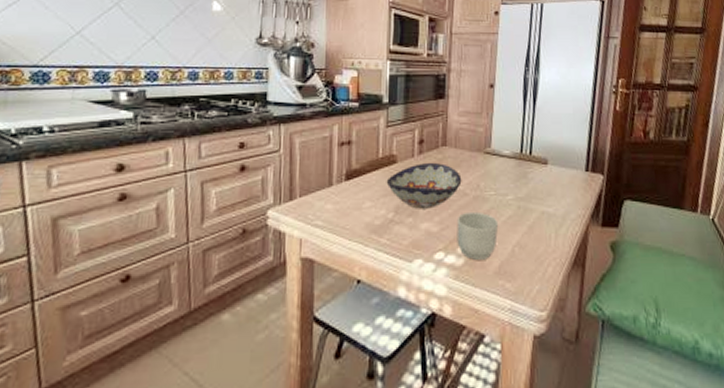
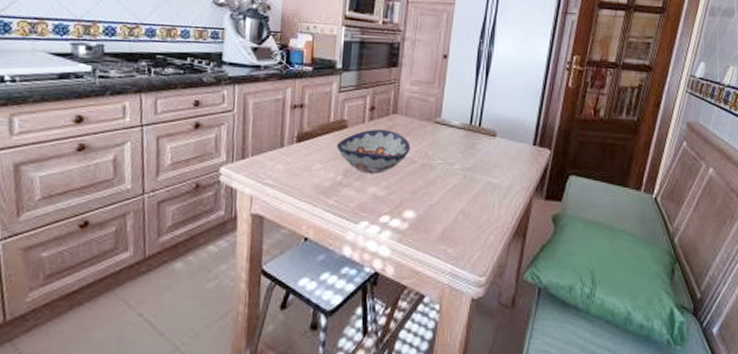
mug: present [456,211,499,260] -> none [402,178,444,225]

